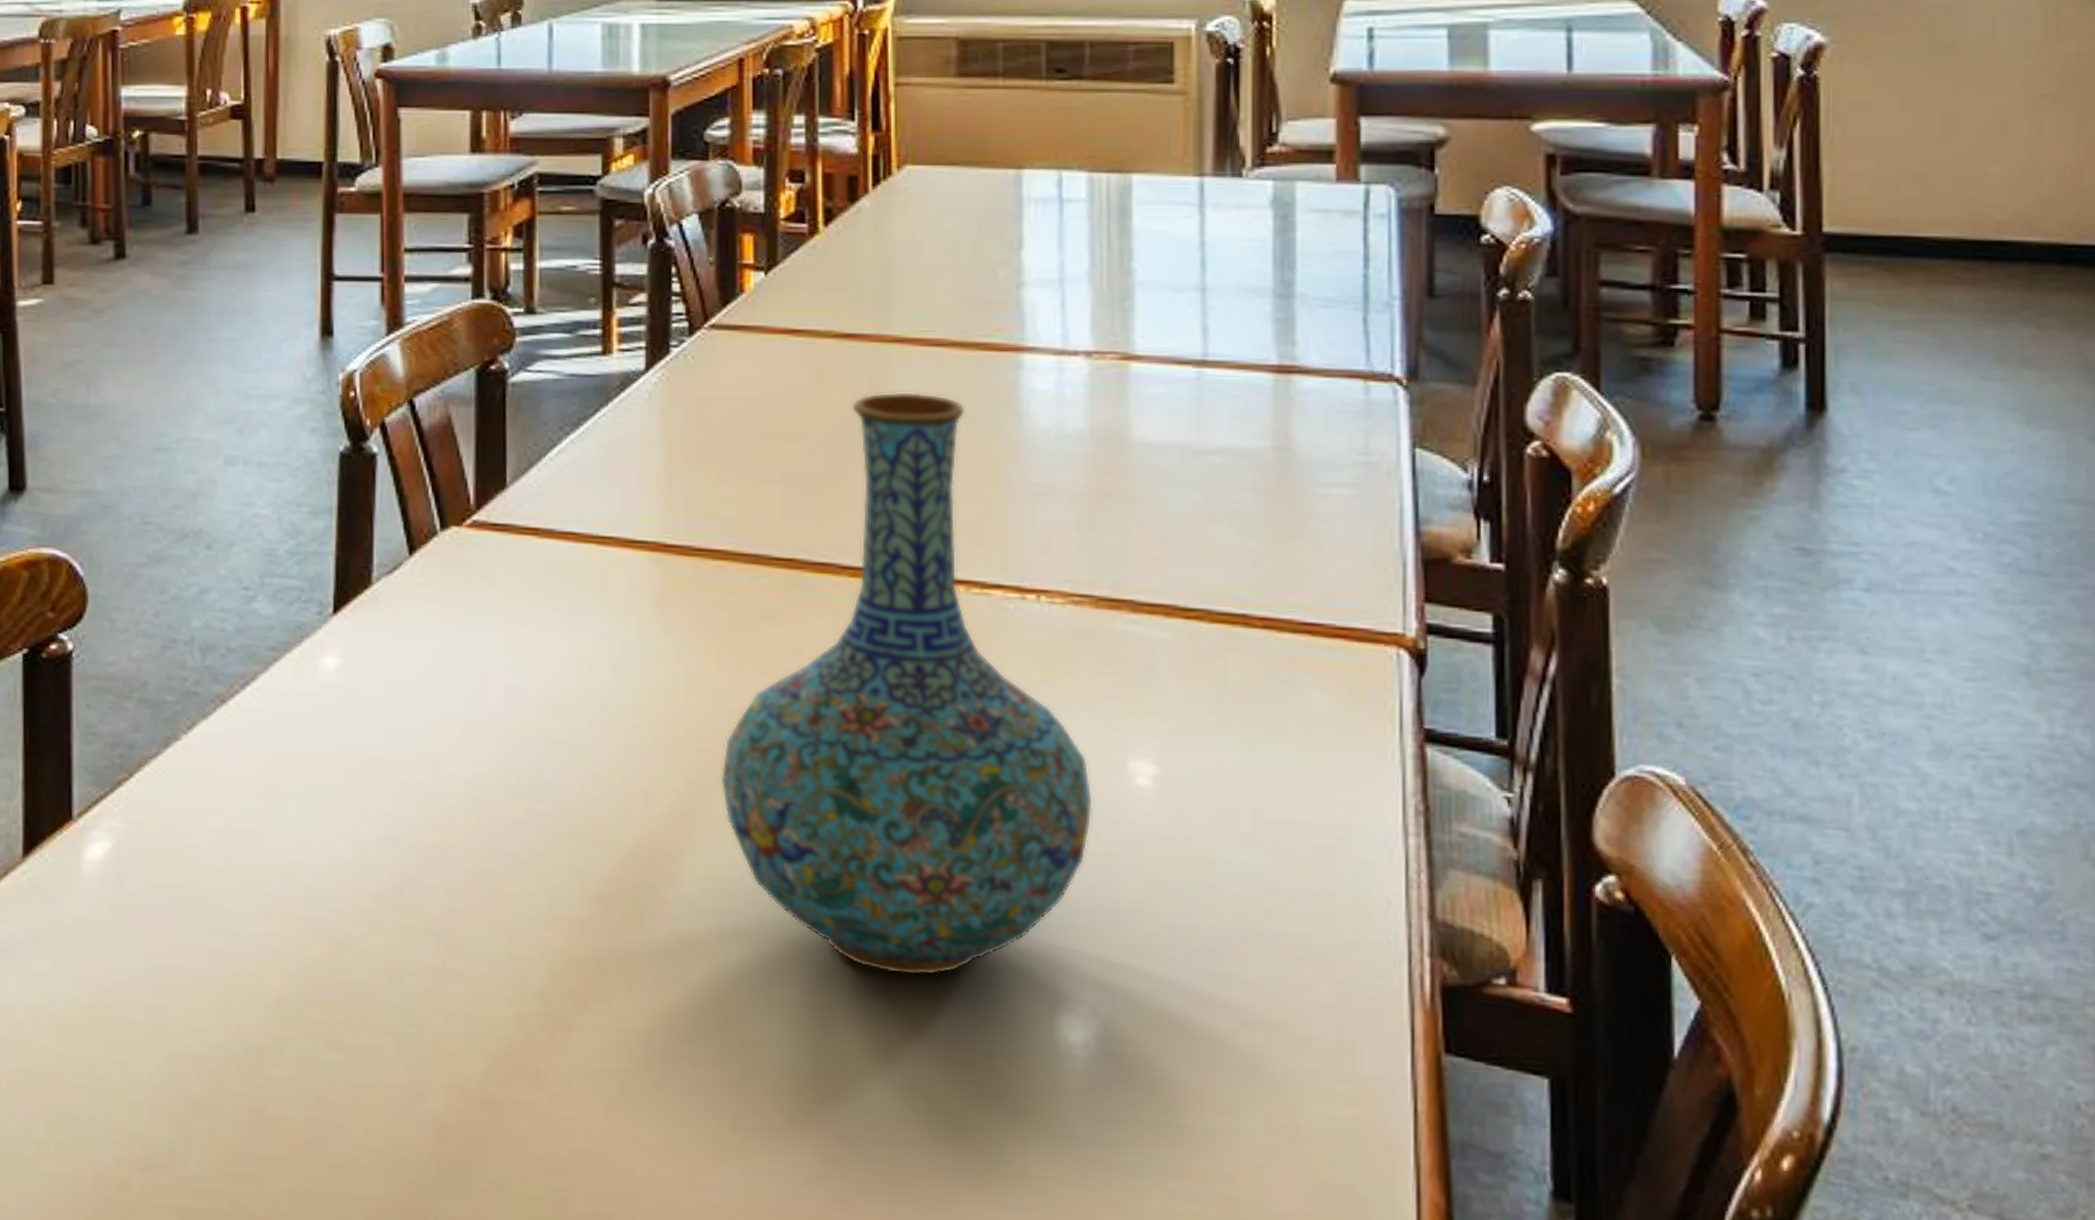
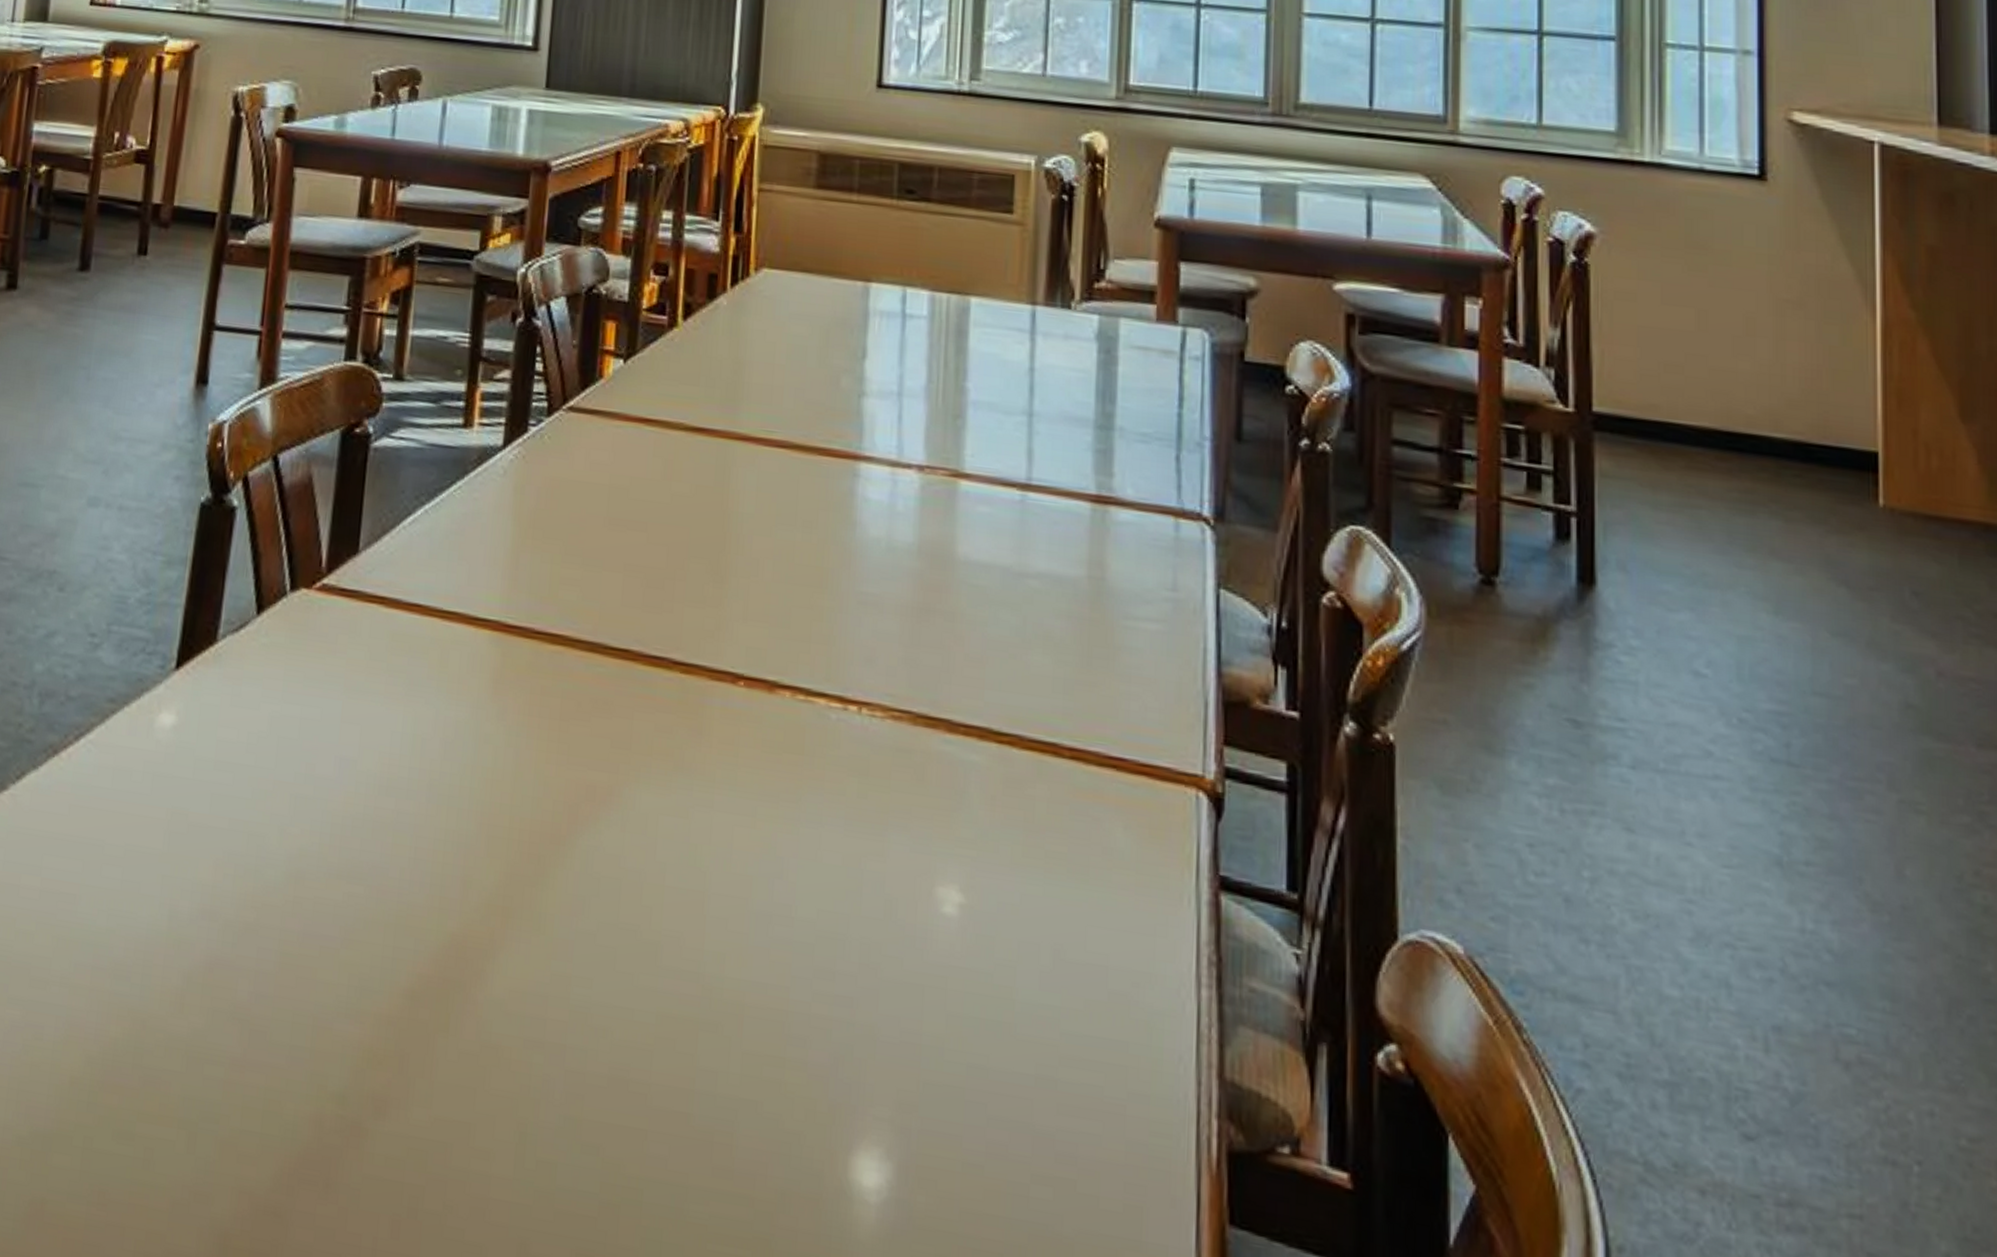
vase: present [720,391,1094,976] -> none [539,488,901,1103]

